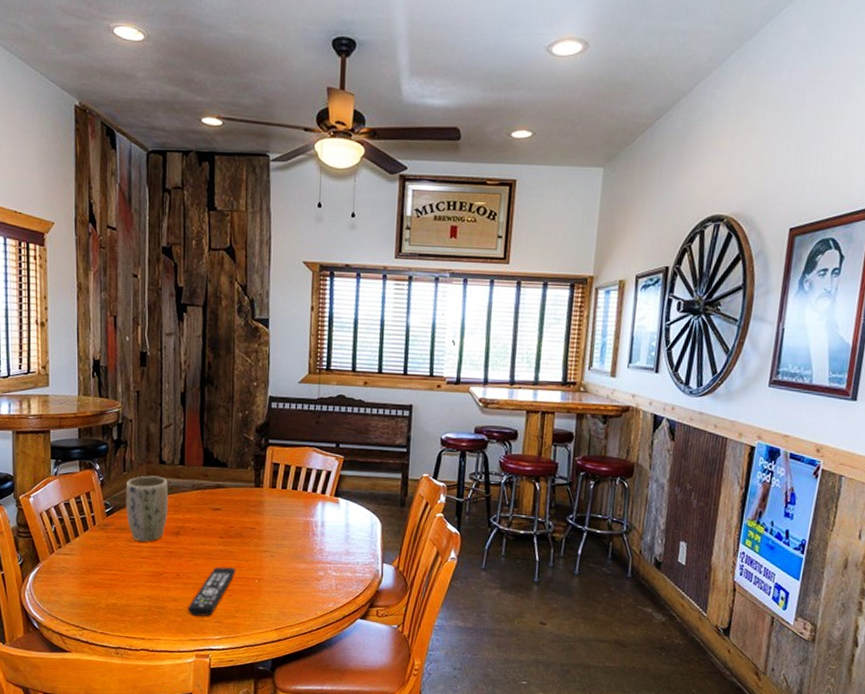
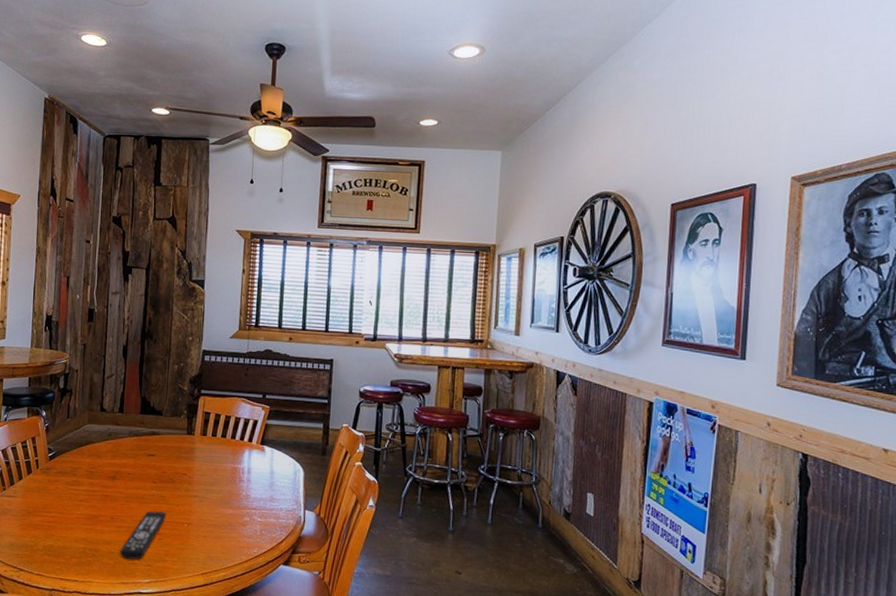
plant pot: present [125,475,169,542] -> none [67,422,108,486]

